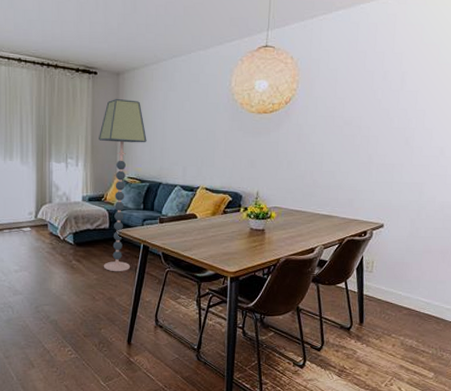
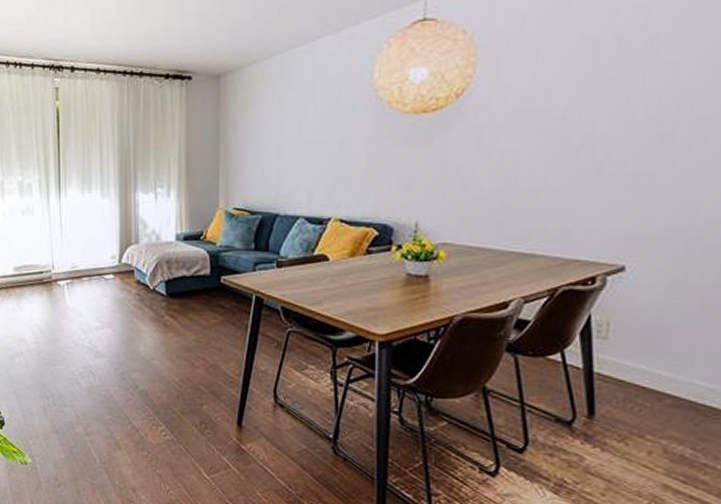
floor lamp: present [99,99,147,272] -> none [195,108,258,332]

